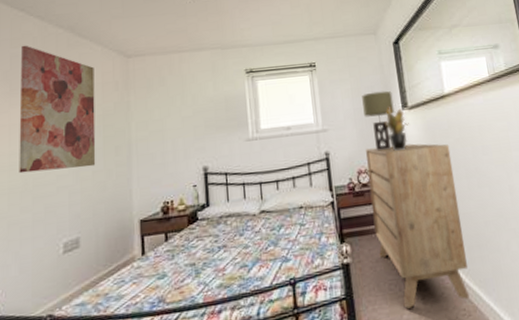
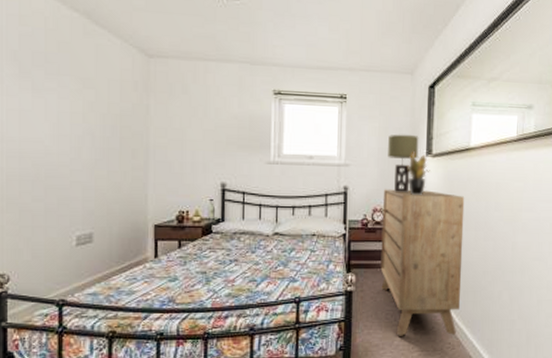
wall art: present [19,45,96,174] -> none [30,24,112,166]

